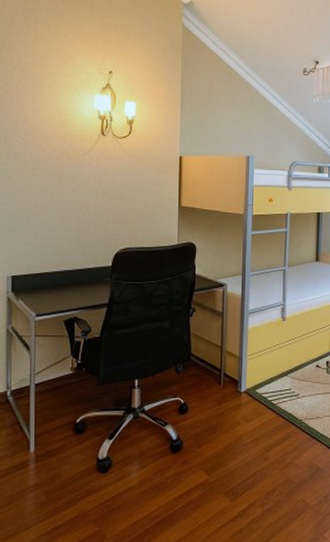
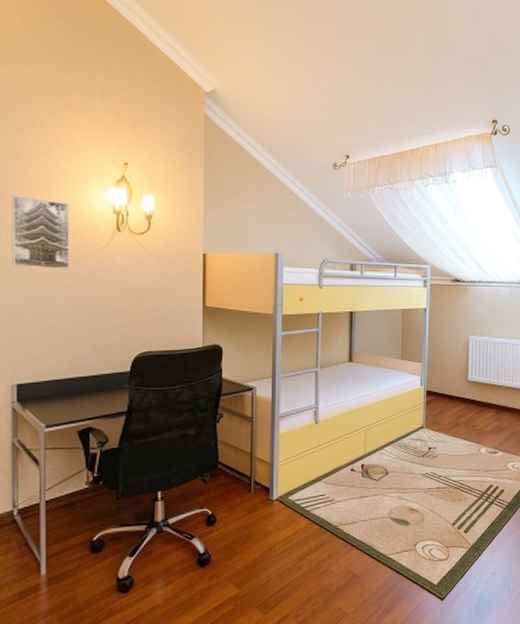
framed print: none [8,101,60,171] -> present [10,194,70,270]

